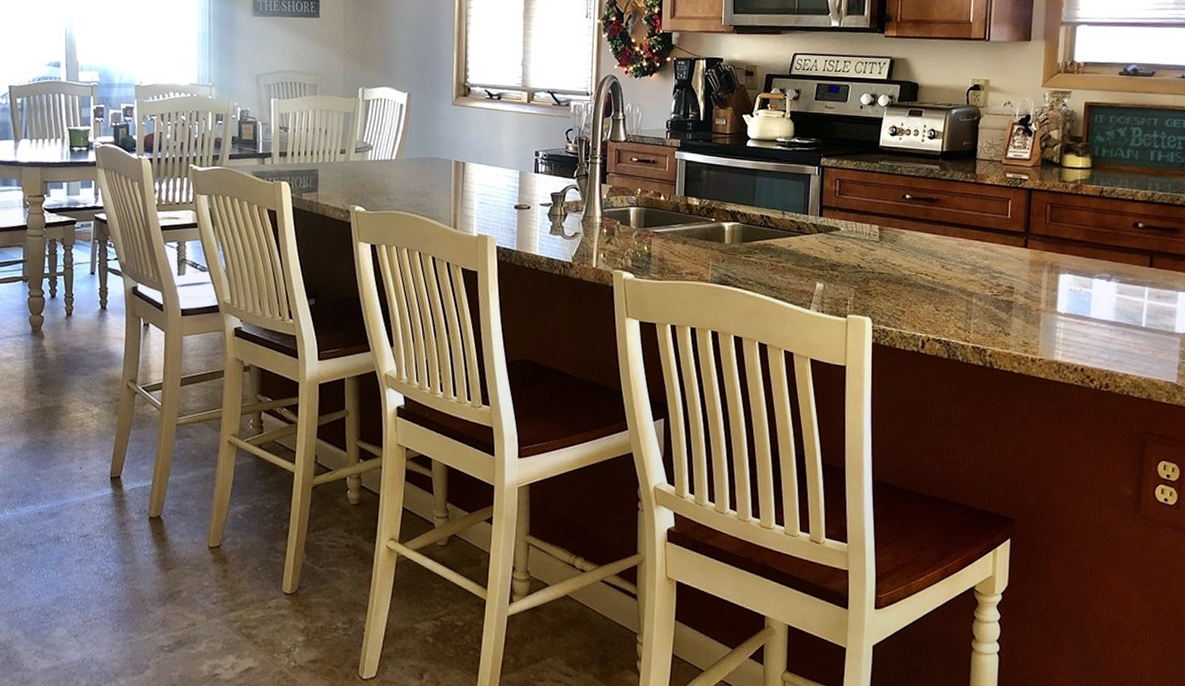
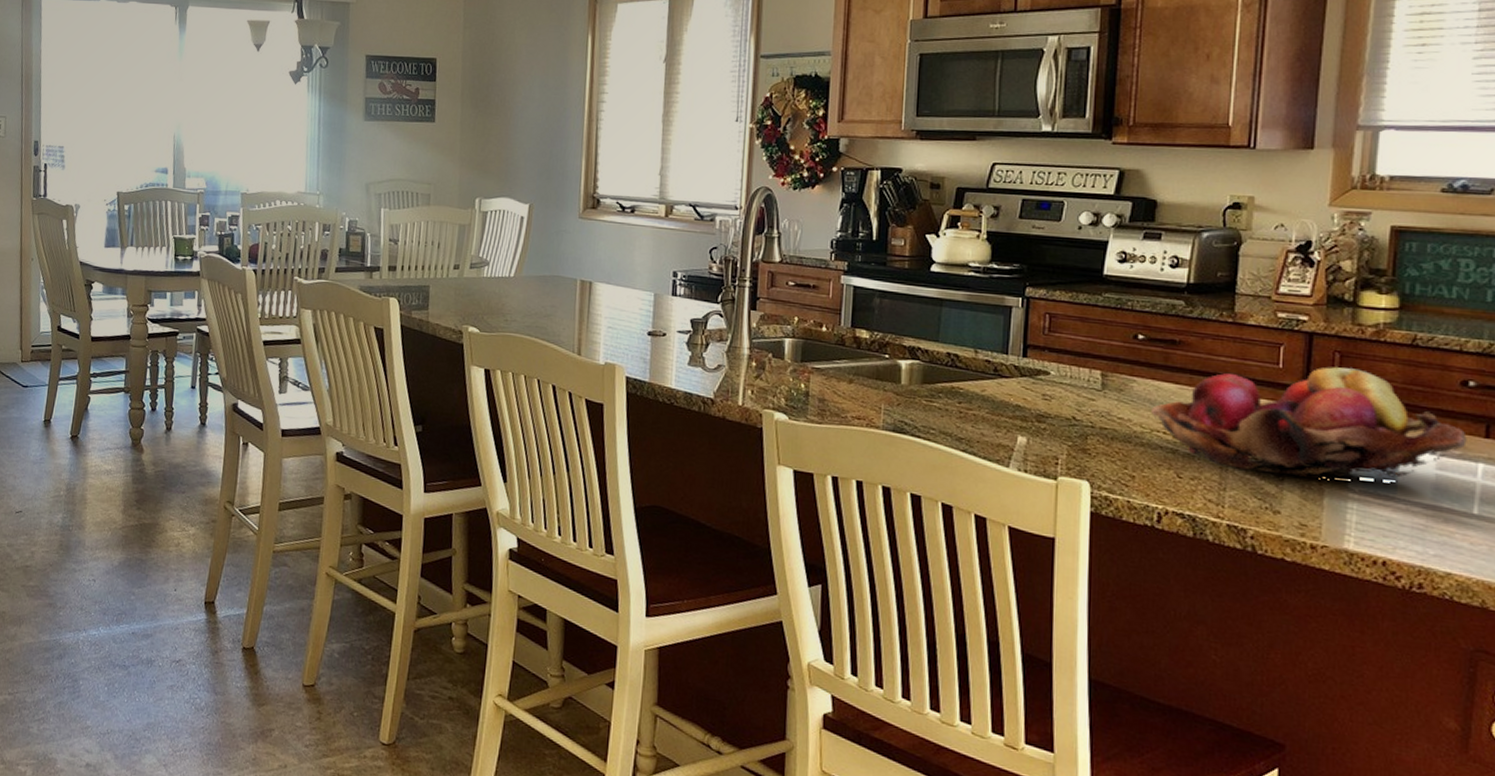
fruit basket: none [916,216,1137,305] -> present [1151,367,1467,480]

